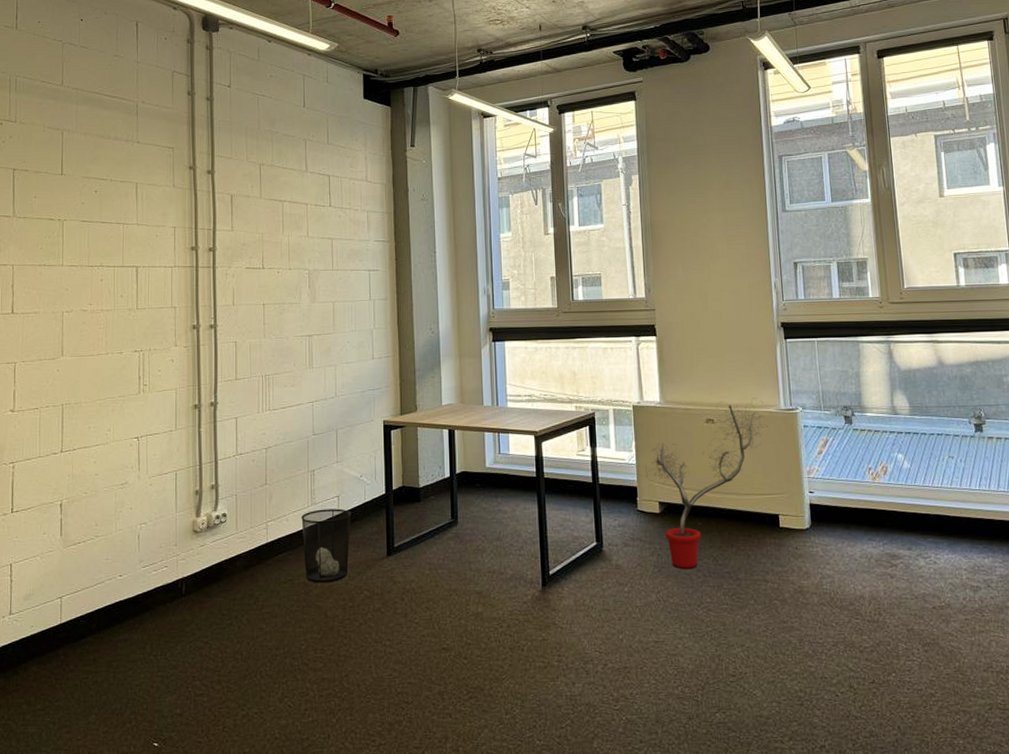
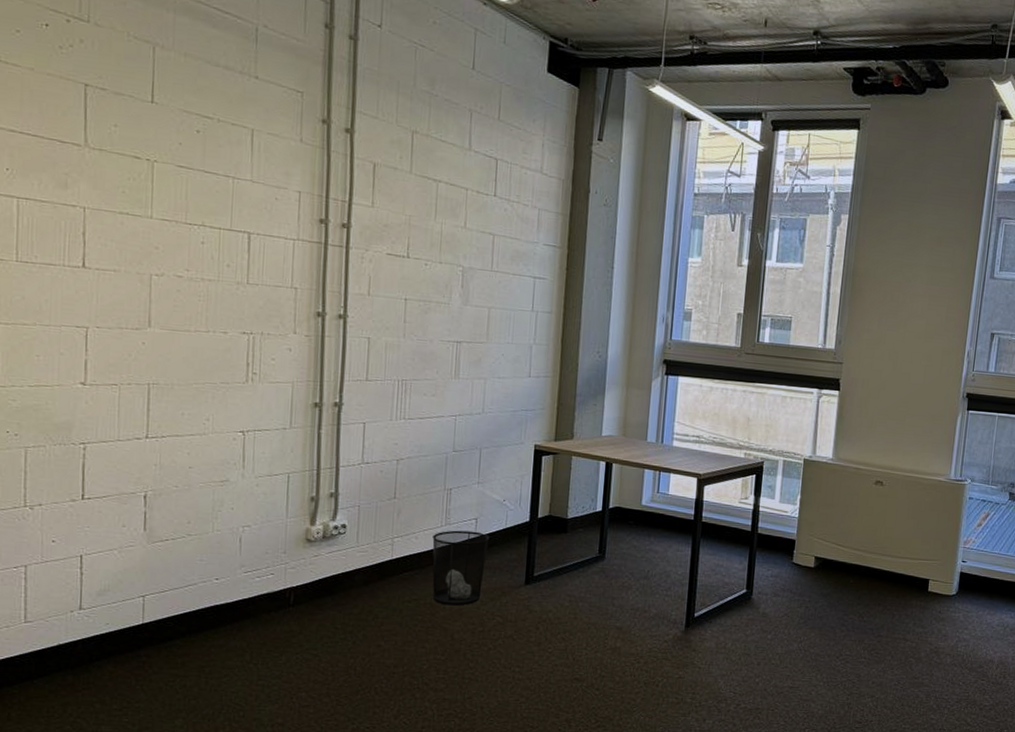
potted tree: present [645,398,769,570] -> none [806,465,935,623]

